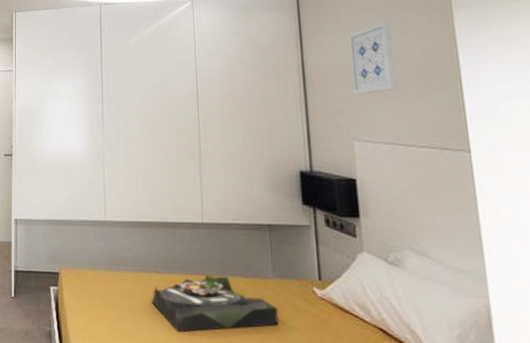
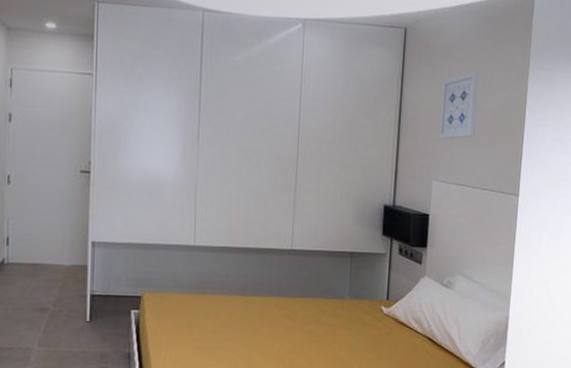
serving tray: present [152,275,279,333] -> none [236,297,350,348]

